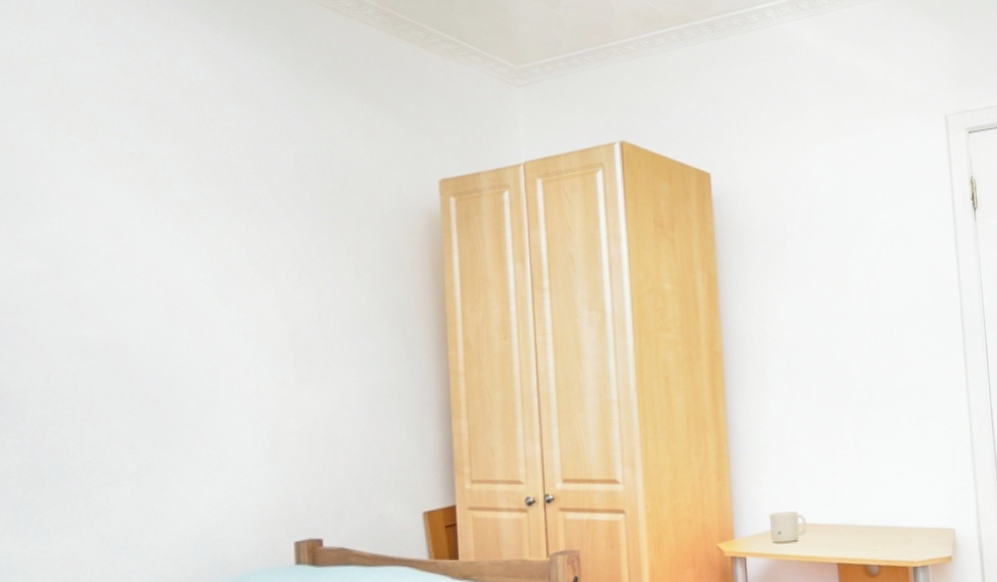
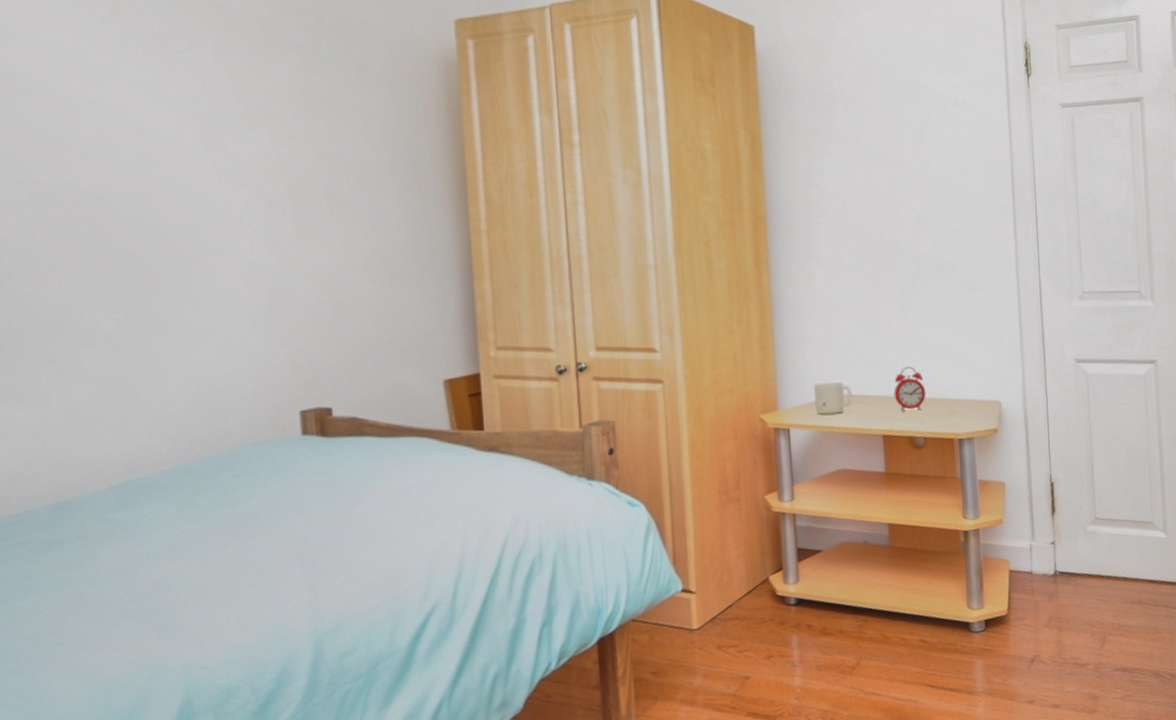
alarm clock: none [847,494,880,540] -> present [894,366,926,412]

